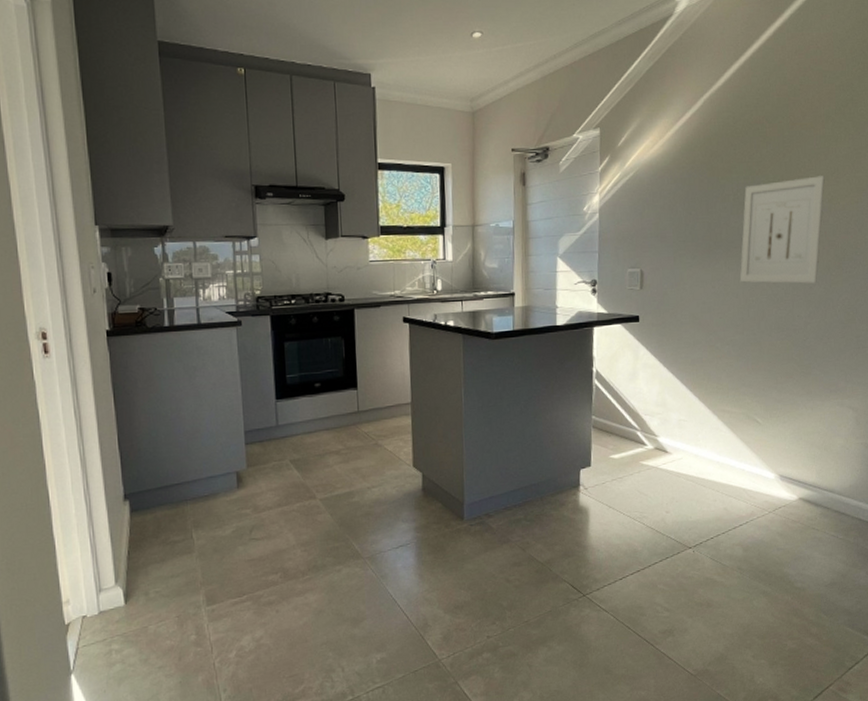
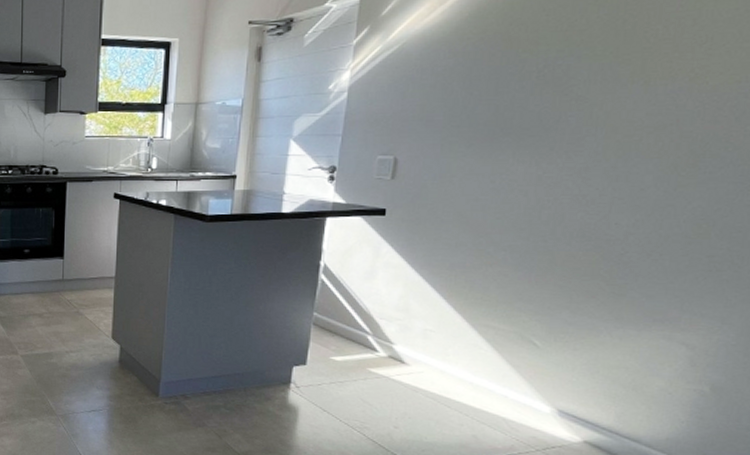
wall art: present [739,176,825,284] -> none [532,47,688,184]

